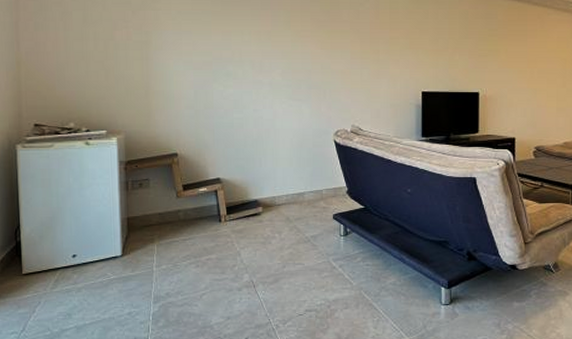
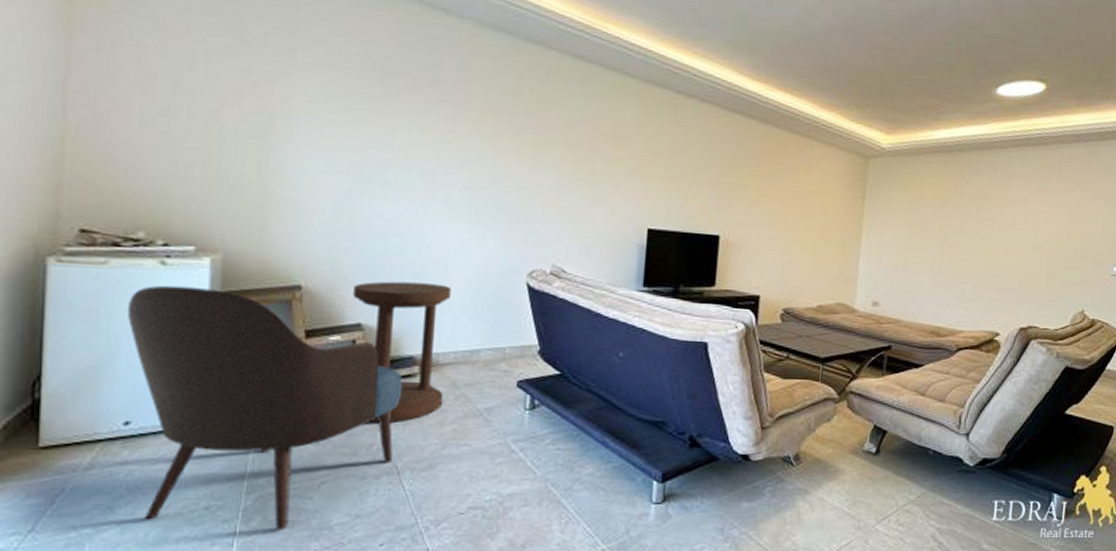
armchair: none [67,159,252,329] -> present [126,285,403,531]
side table: none [213,146,281,250] -> present [353,281,452,423]

